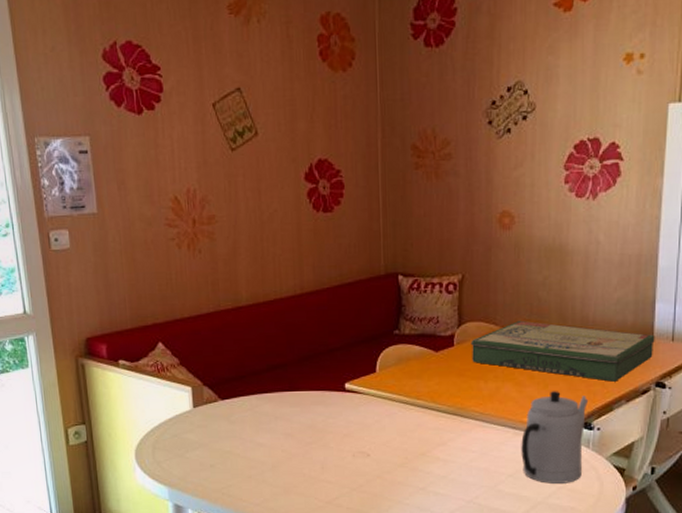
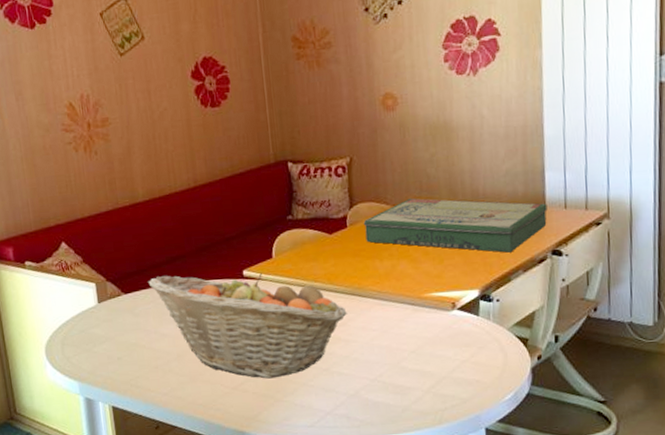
fruit basket: none [247,383,448,495] -> present [148,273,347,379]
teapot: present [521,391,589,484] -> none [421,265,486,358]

